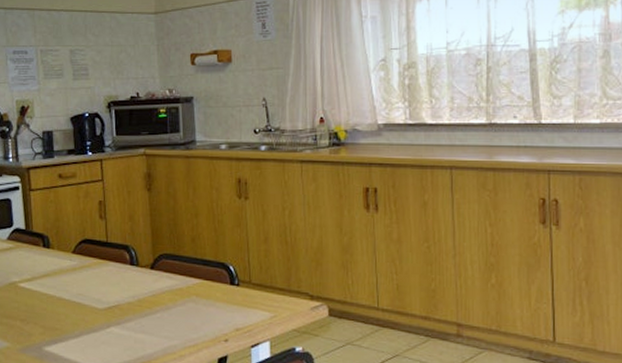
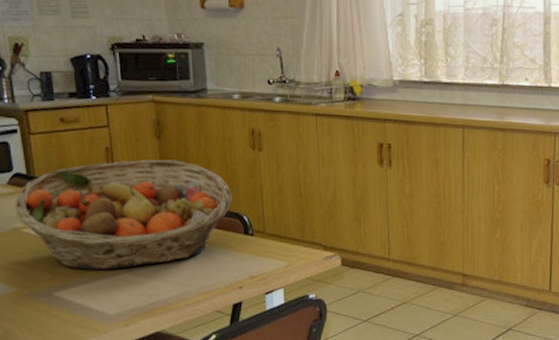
fruit basket: none [13,211,219,324] -> present [15,159,232,271]

